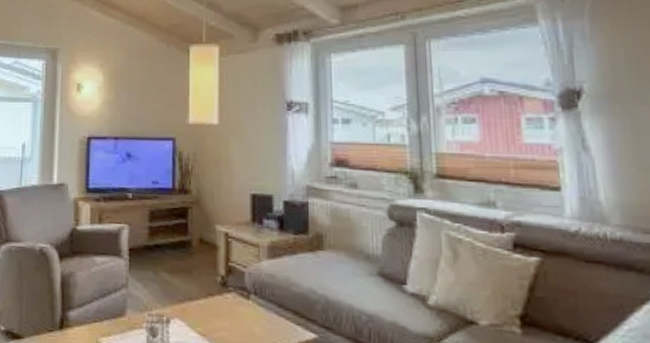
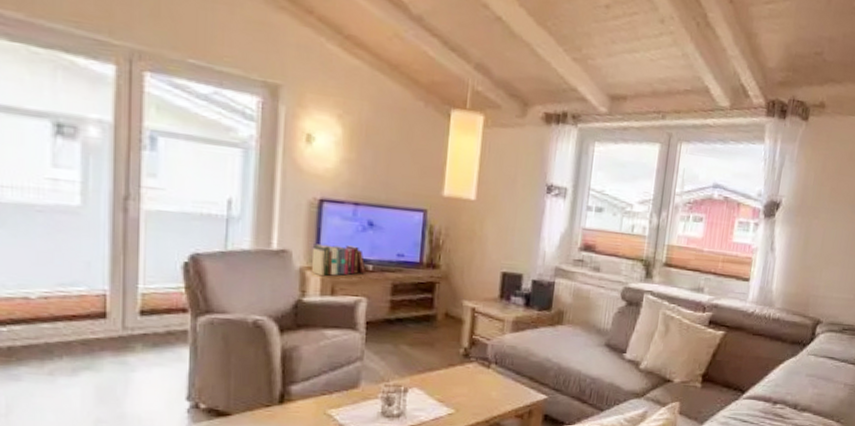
books: none [82,176,126,206] -> present [311,244,366,277]

